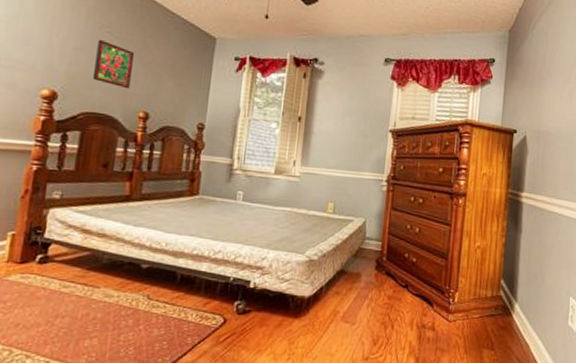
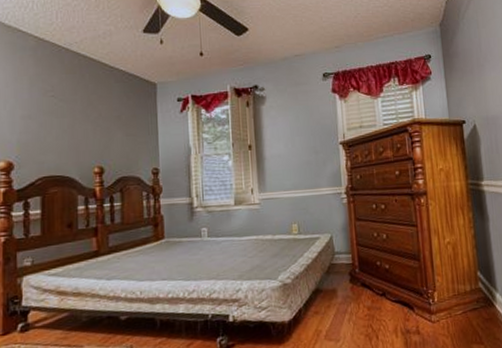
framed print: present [93,39,135,89] -> none [44,104,81,148]

